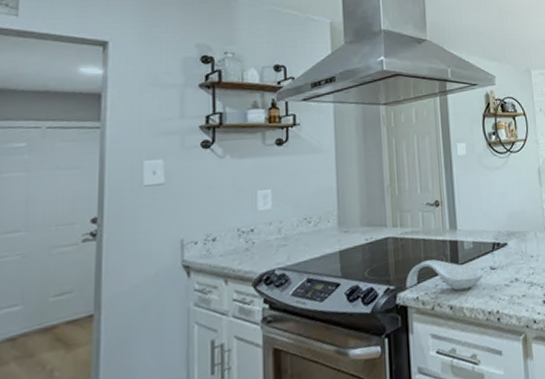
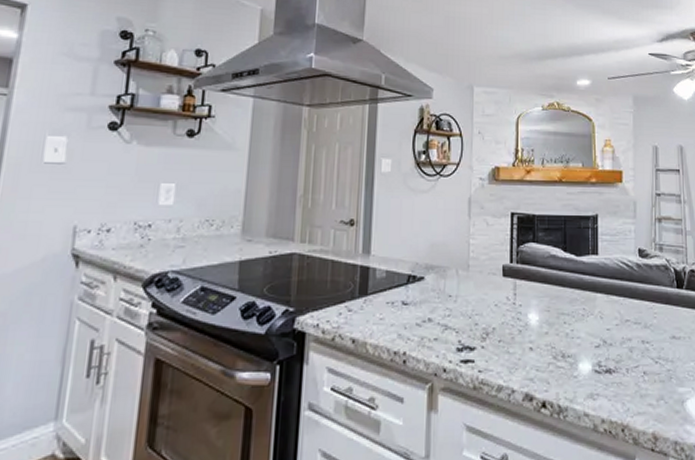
spoon rest: present [405,259,485,291] -> none [306,285,395,323]

